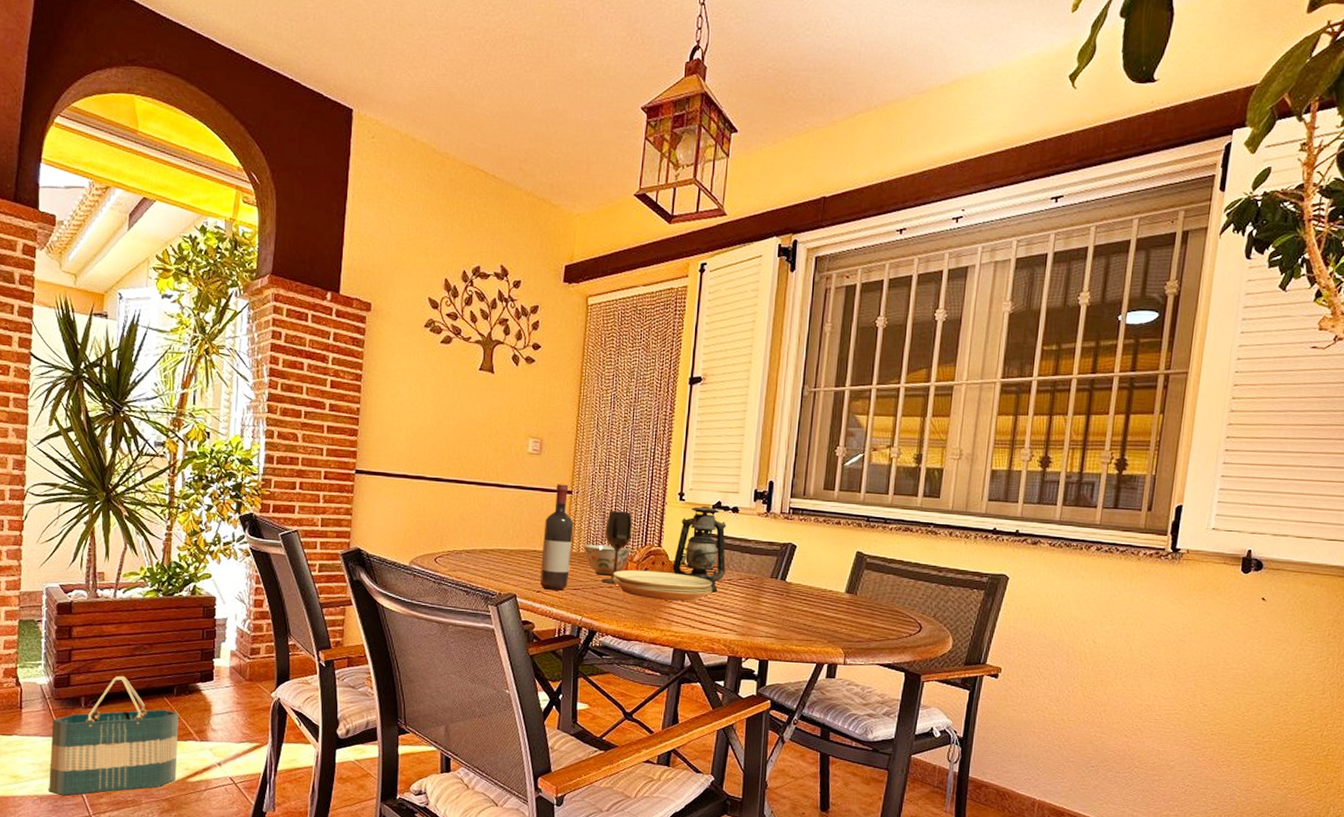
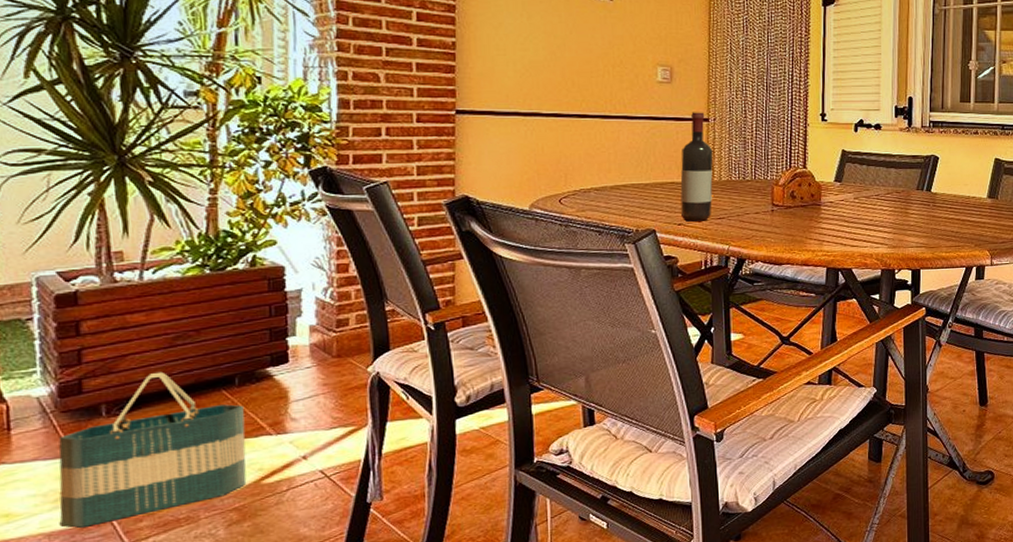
soup bowl: present [583,544,632,576] -> none [725,171,776,202]
wine glass: present [602,511,633,585] -> none [746,135,776,210]
plate: present [613,569,713,601] -> none [759,192,861,221]
lantern: present [672,505,727,593] -> none [819,124,872,209]

